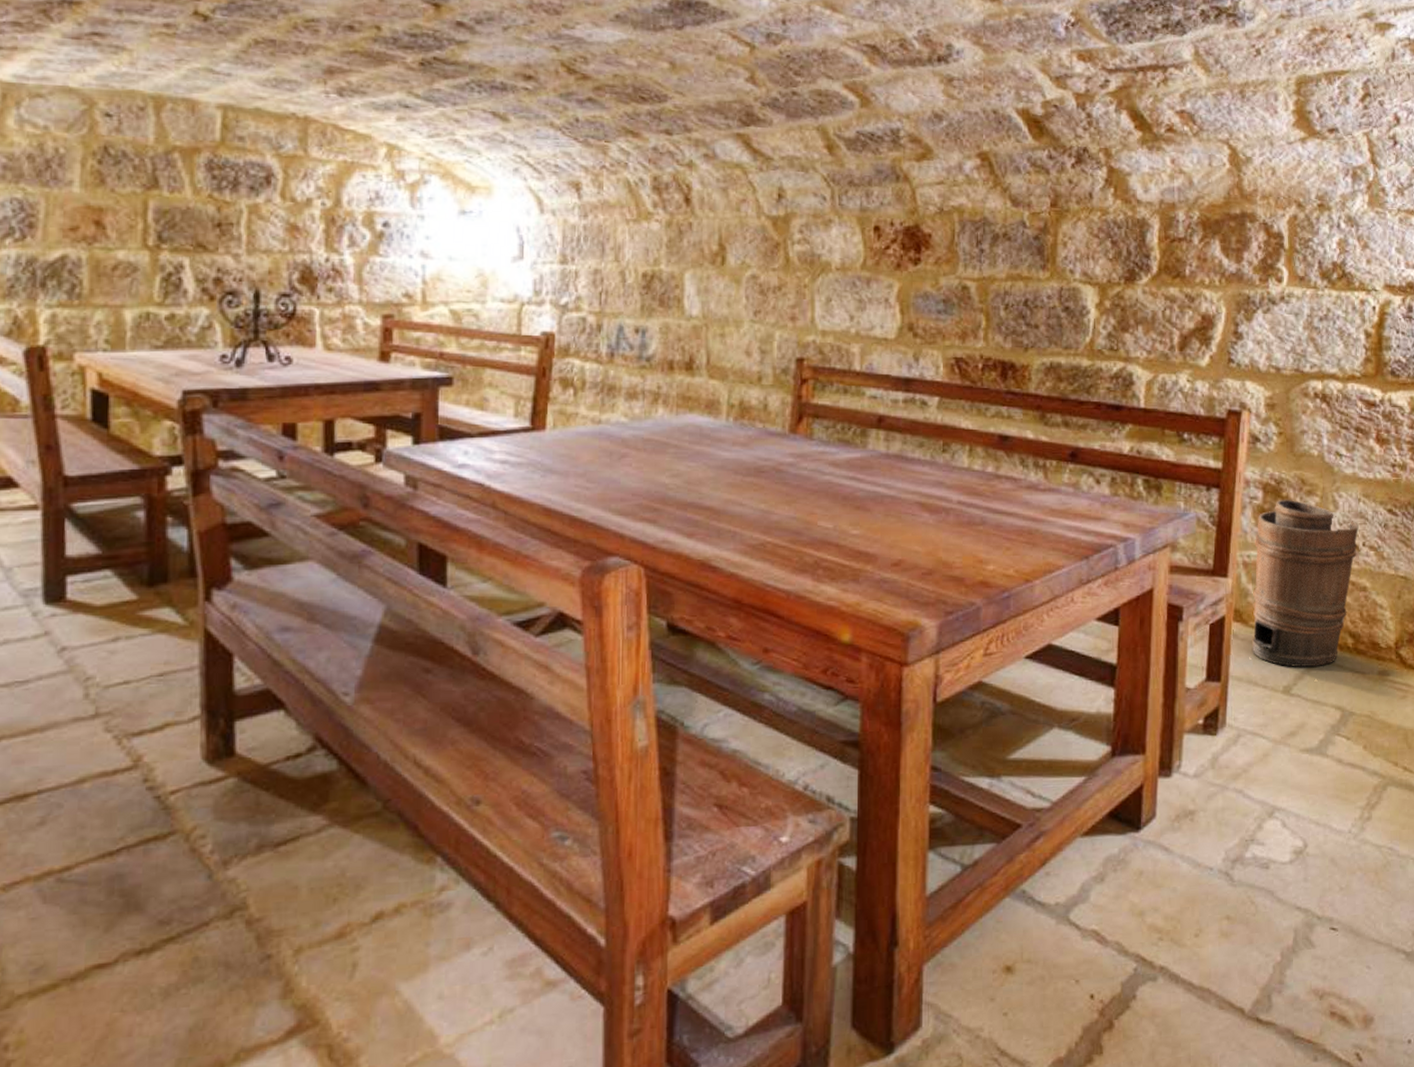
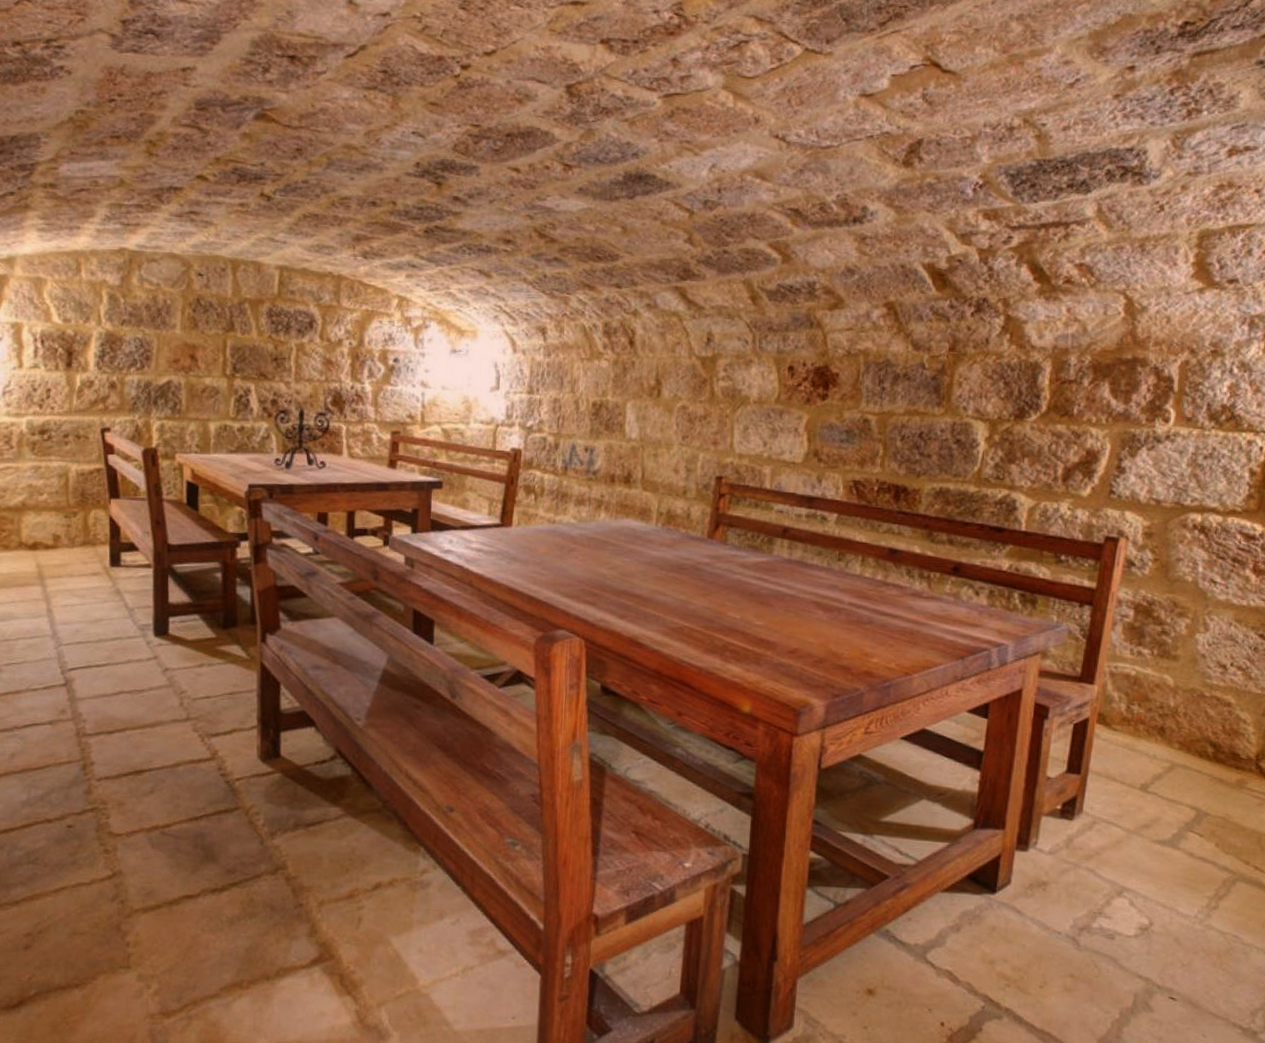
wooden barrel: present [1252,500,1359,667] -> none [1113,619,1228,770]

